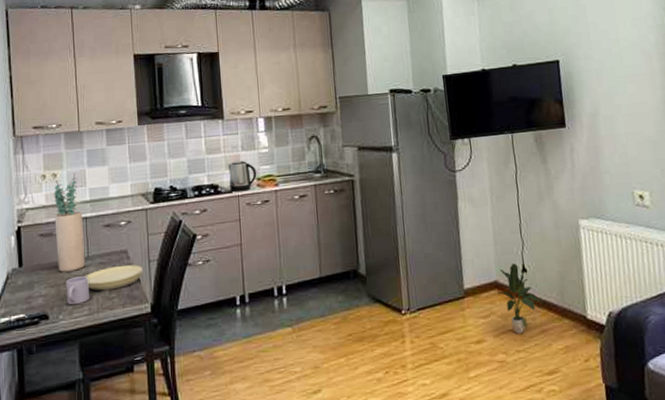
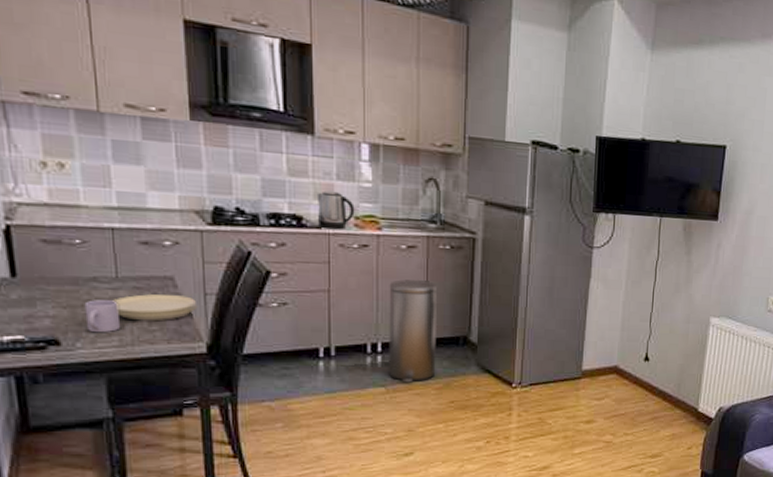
vase: present [54,173,86,273] -> none [61,167,114,293]
pedal bin: none [287,224,333,321] -> present [389,279,438,383]
potted plant: present [498,263,543,334] -> none [616,351,658,418]

